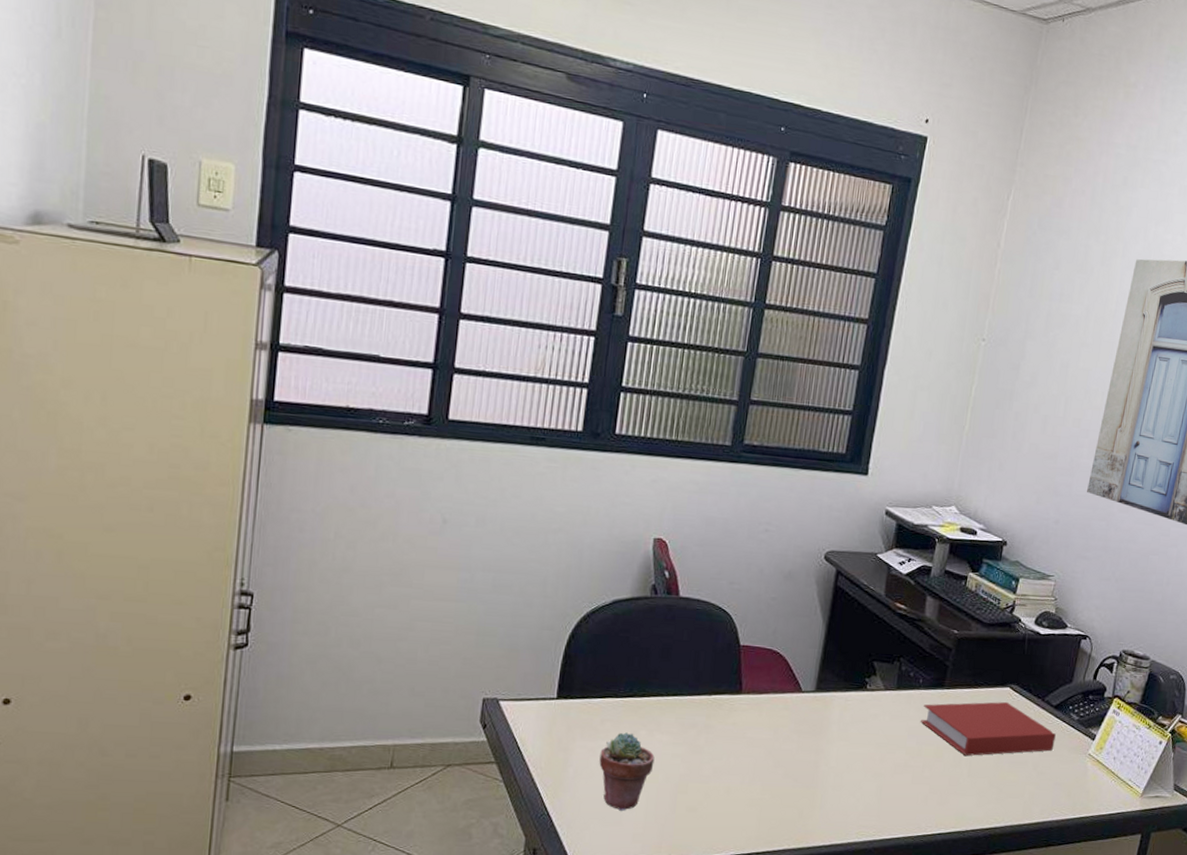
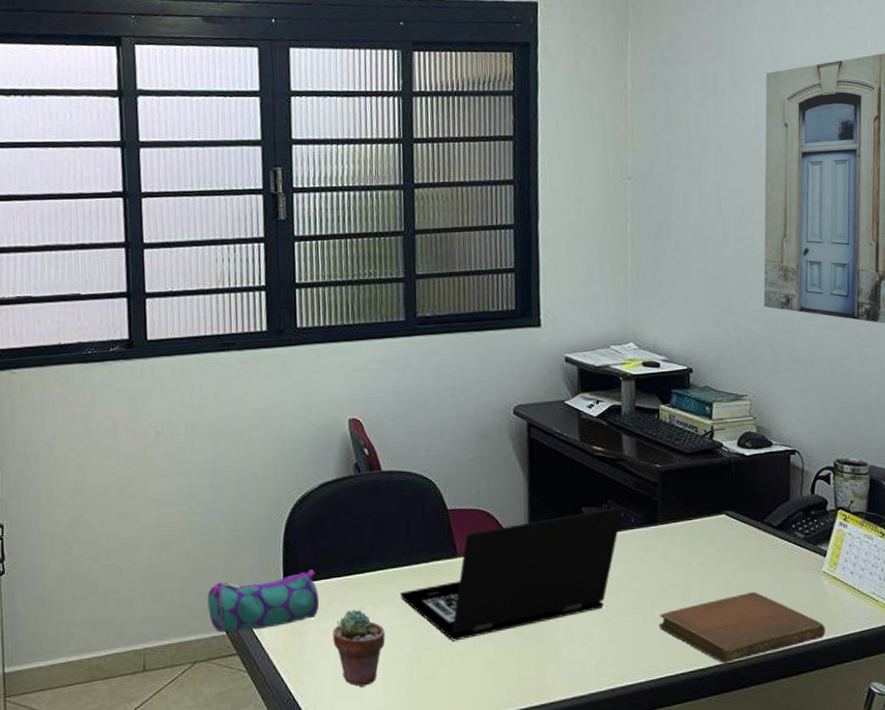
pencil case: none [471,686,592,740] -> present [207,569,320,633]
laptop: none [676,666,914,777] -> present [399,507,623,641]
book: present [921,701,1056,756] -> none [640,529,784,590]
notebook: none [926,764,1080,829] -> present [658,591,826,663]

